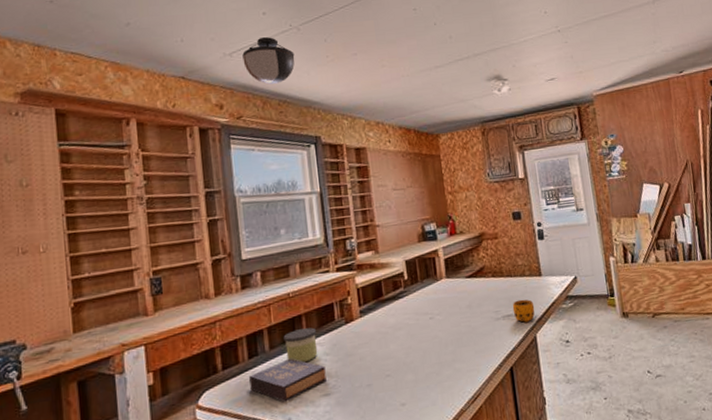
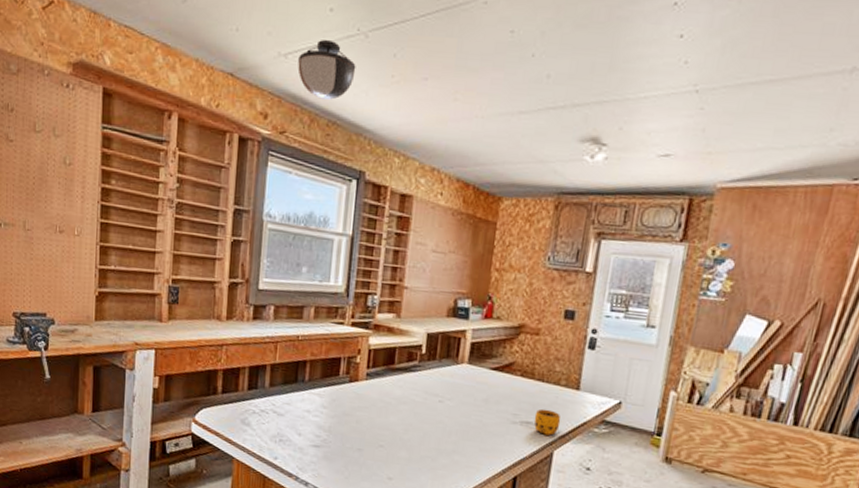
hardback book: present [249,358,327,402] -> none [244,400,320,441]
candle: present [283,327,318,363] -> none [284,374,319,409]

